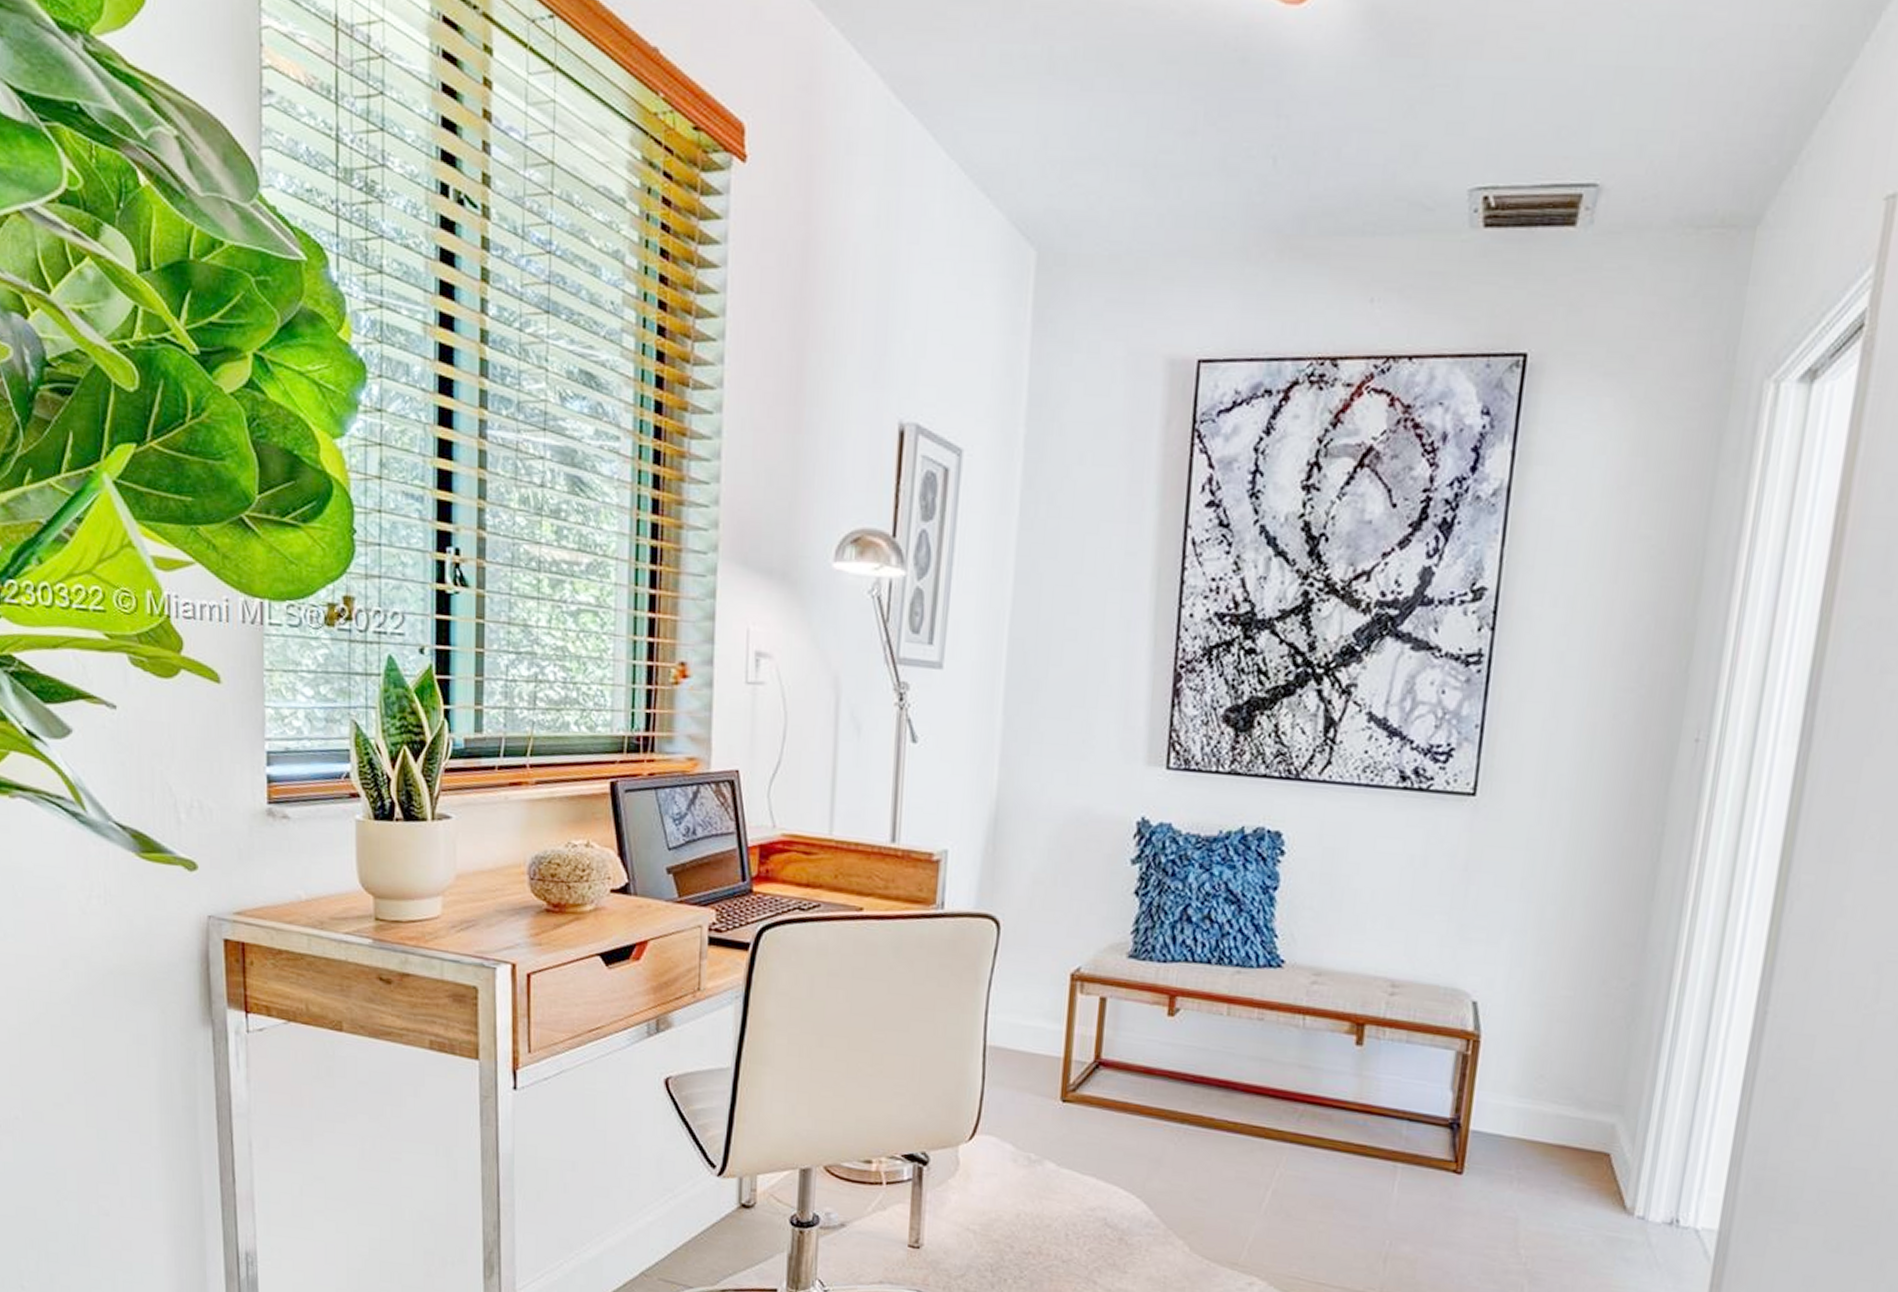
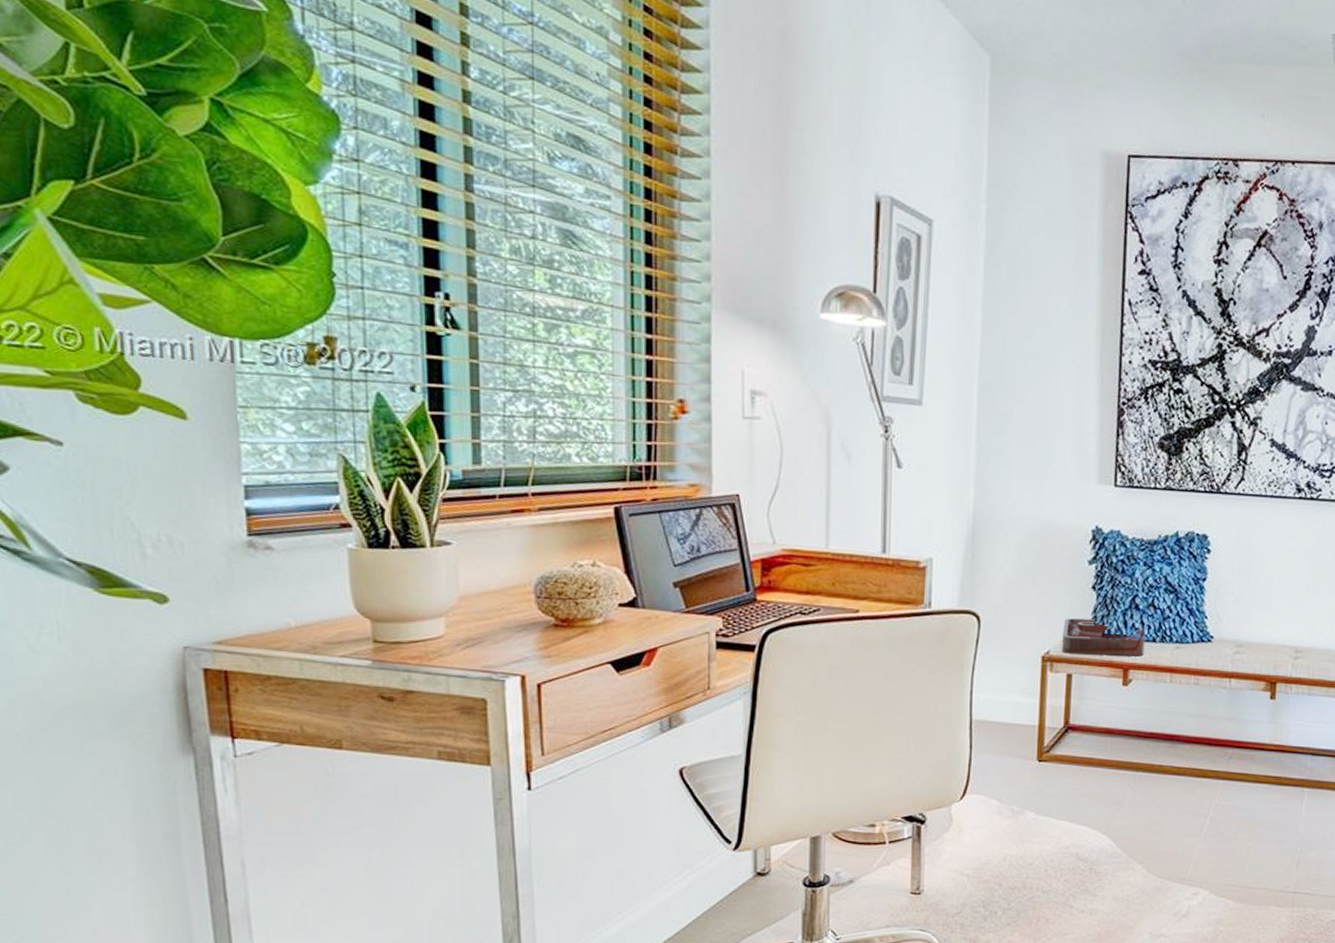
decorative tray: none [1095,929,1198,981] -> present [1062,618,1145,657]

